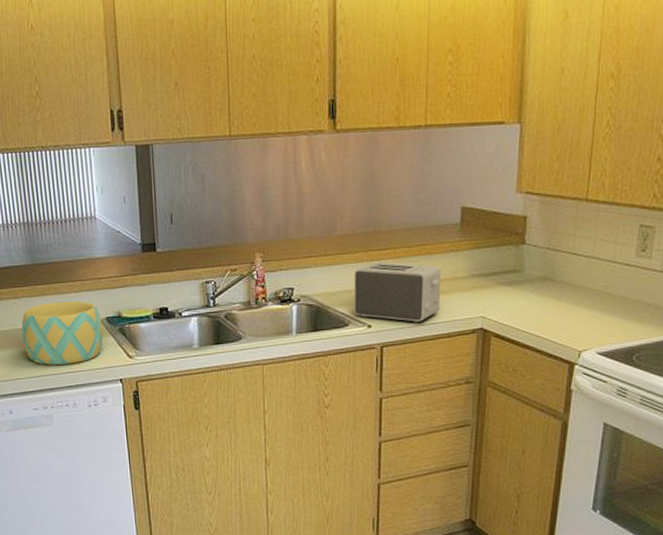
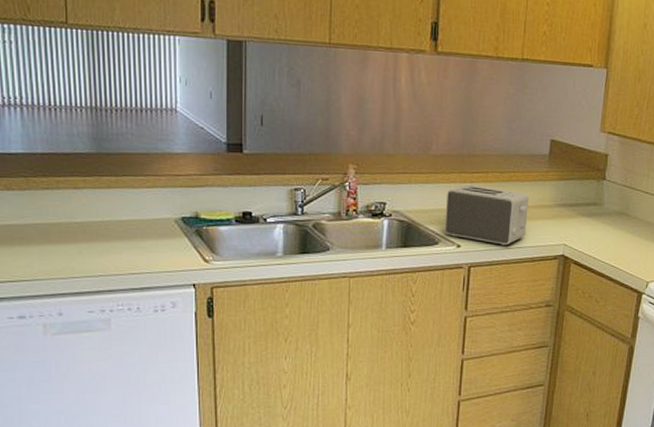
bowl: present [21,301,104,365] -> none [80,196,178,265]

